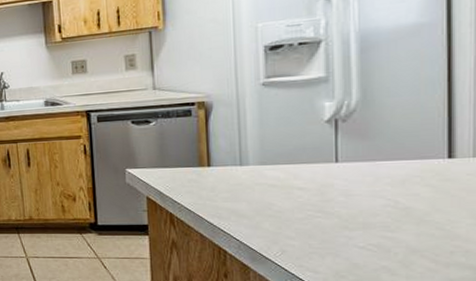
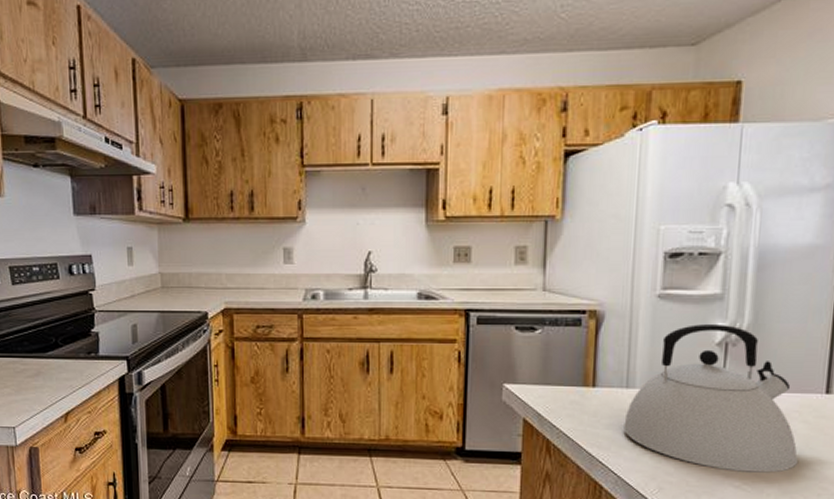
kettle: none [241,103,424,234] -> present [623,324,798,473]

